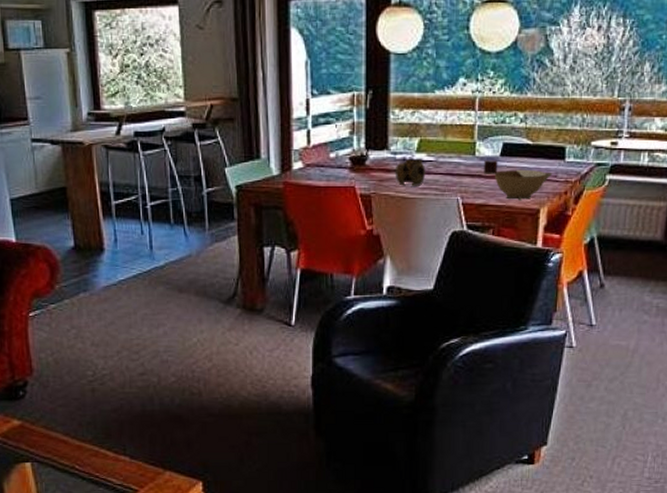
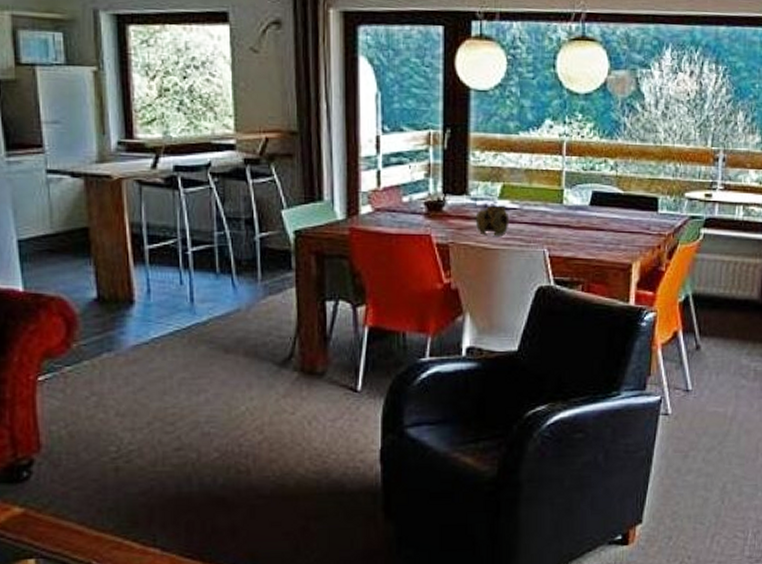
bowl: present [483,160,553,201] -> none [571,209,645,255]

